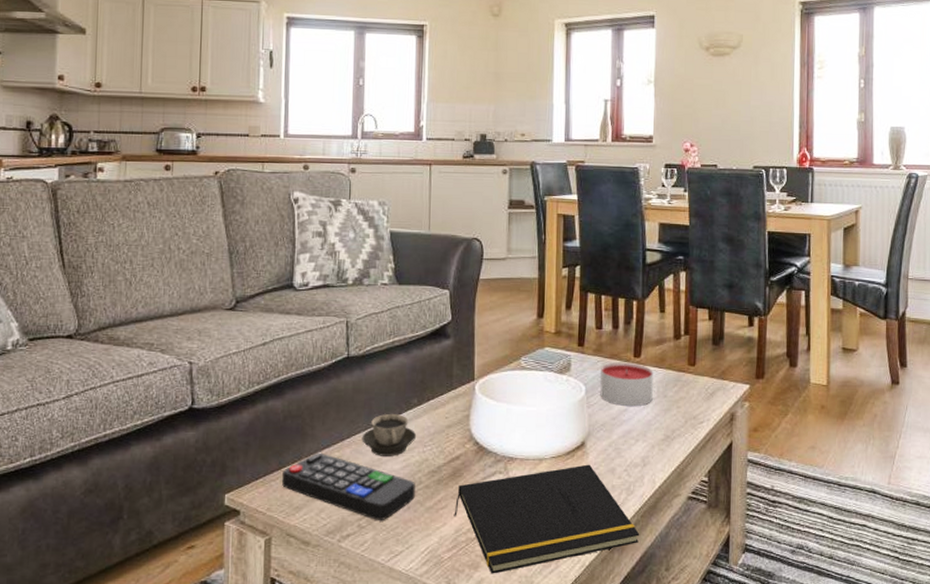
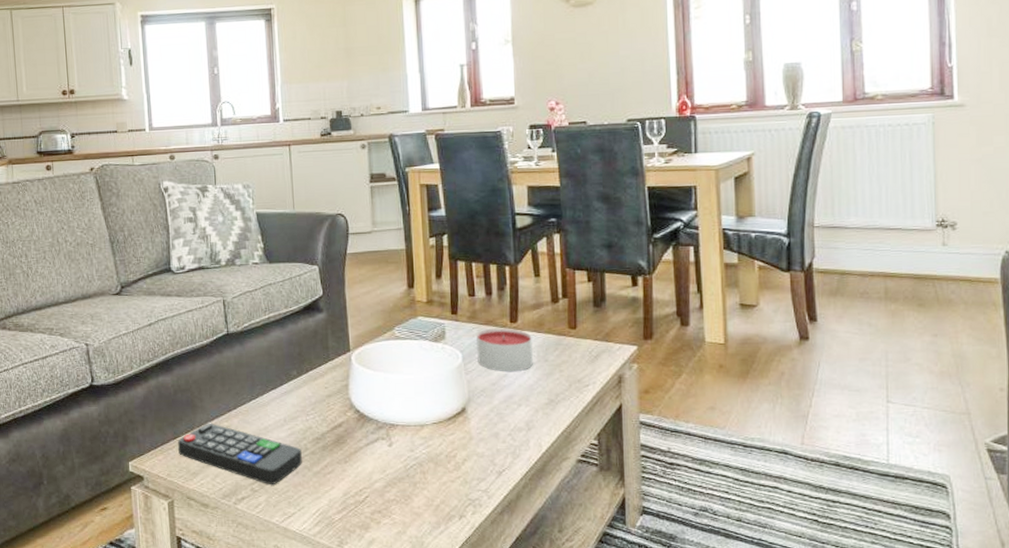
cup: present [362,414,417,456] -> none [247,386,299,425]
notepad: present [454,464,640,574] -> none [341,429,529,535]

